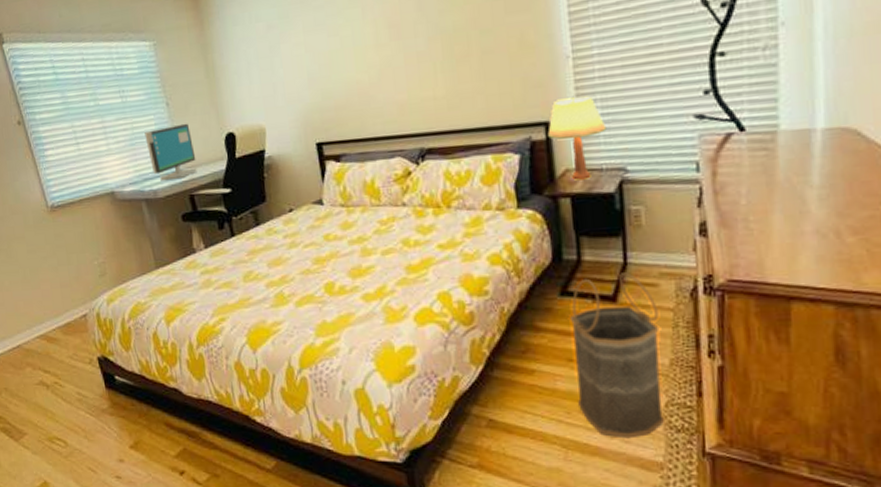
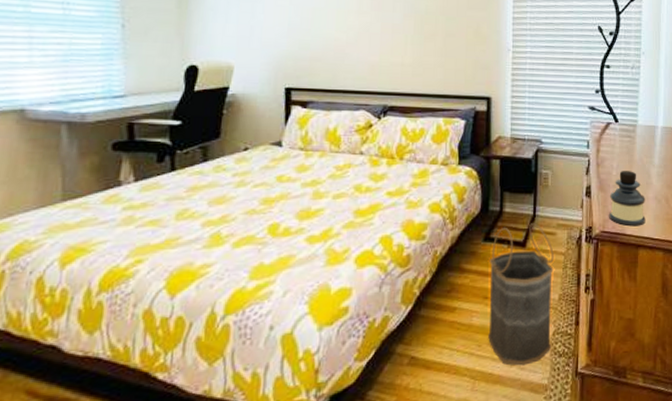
computer monitor: present [145,123,197,181] -> none [84,48,146,105]
table lamp: present [548,96,607,180] -> none [488,80,531,146]
ink bottle: none [738,197,801,273] -> present [609,171,646,227]

